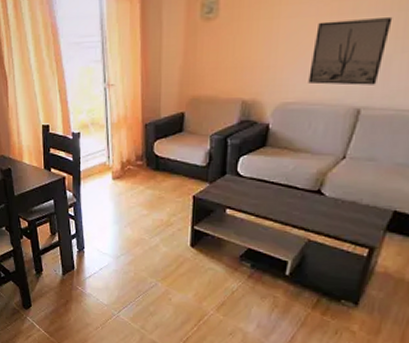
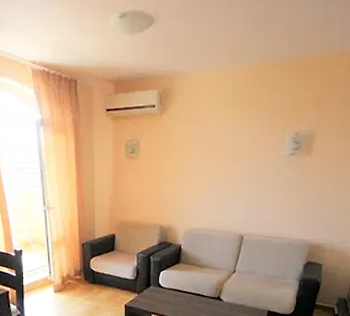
wall art: present [308,17,393,86] -> none [208,168,260,218]

